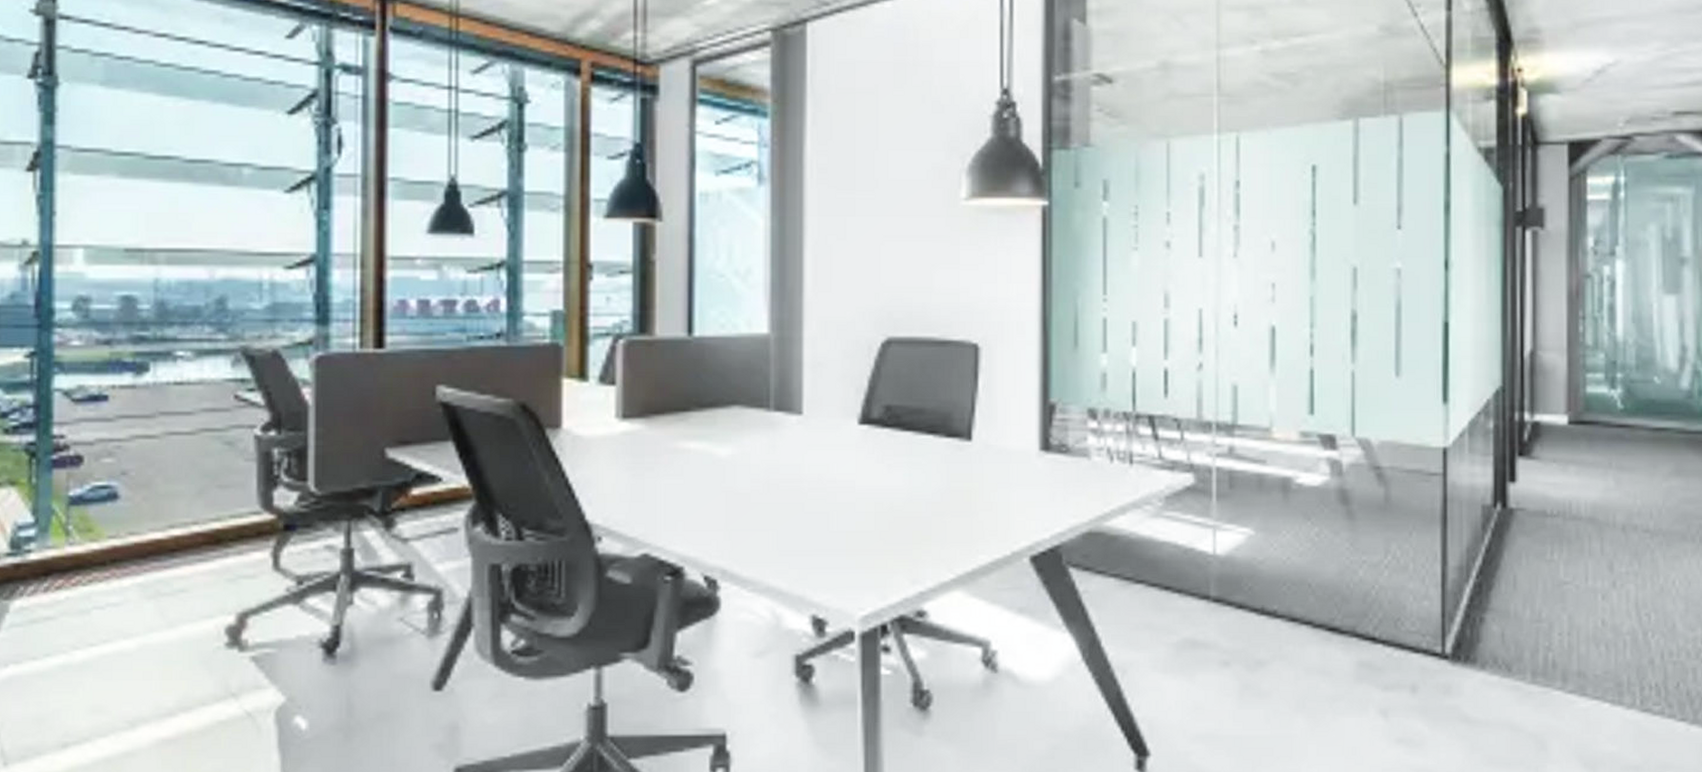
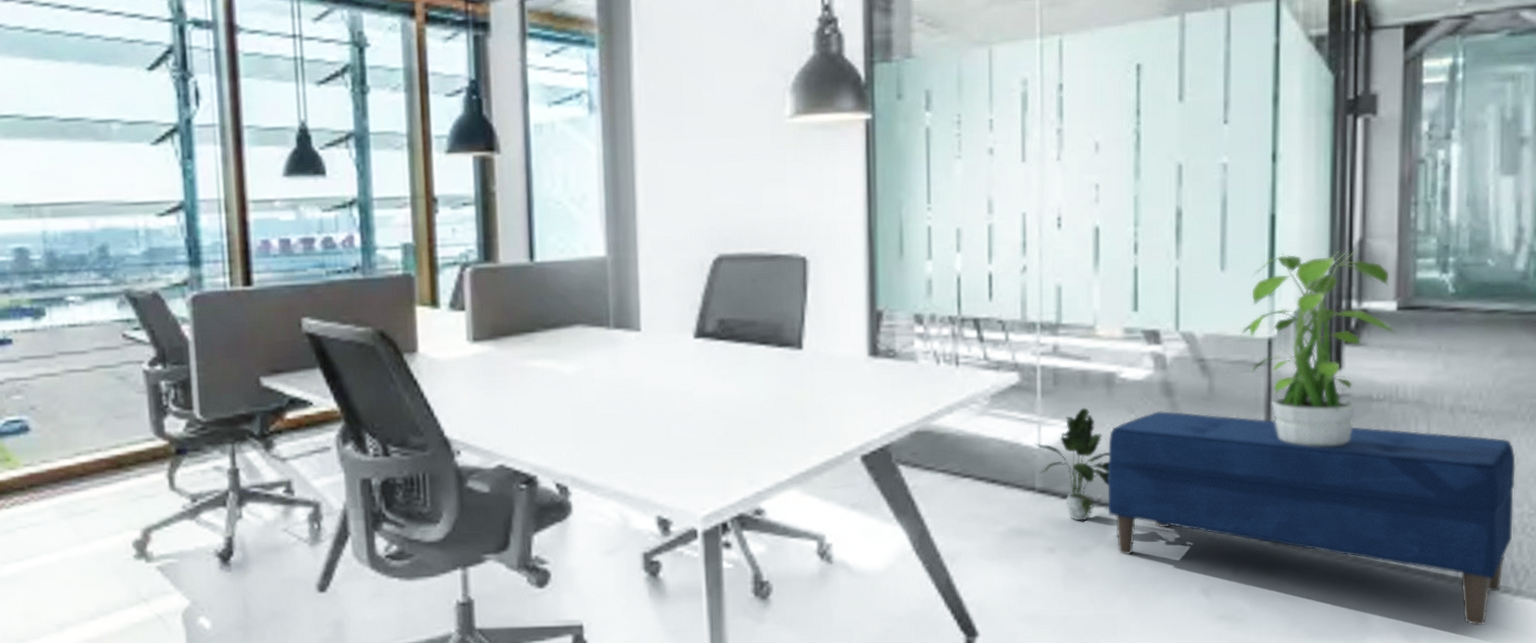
potted plant: none [1209,513,1286,633] -> present [1034,407,1110,521]
bench: none [1283,519,1688,756] -> present [1107,411,1516,626]
potted plant: none [1415,361,1569,562] -> present [1239,250,1397,447]

